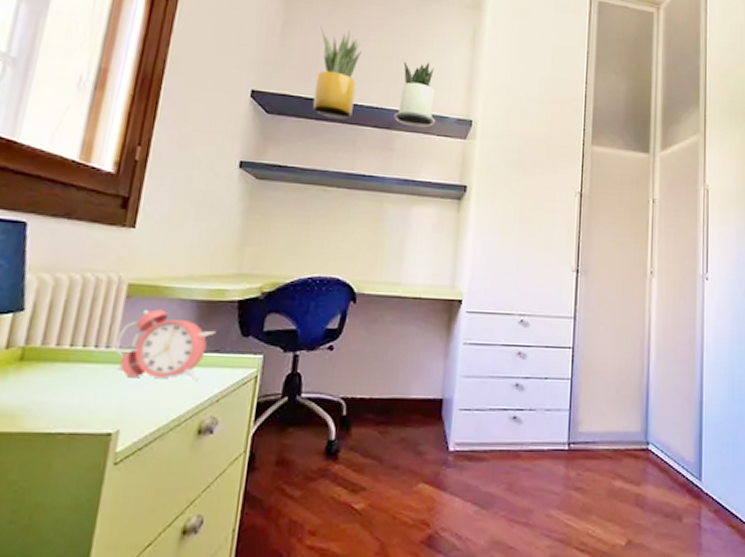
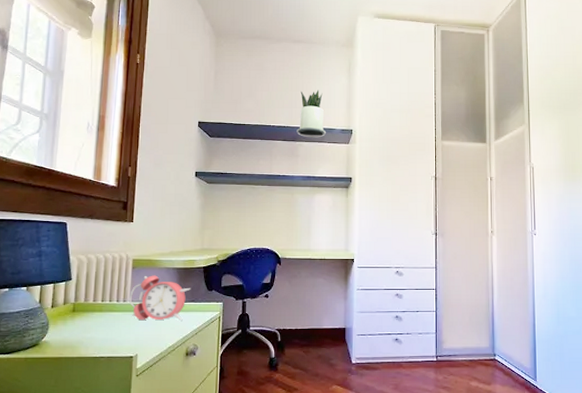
planter: present [313,27,362,120] -> none [240,72,271,137]

